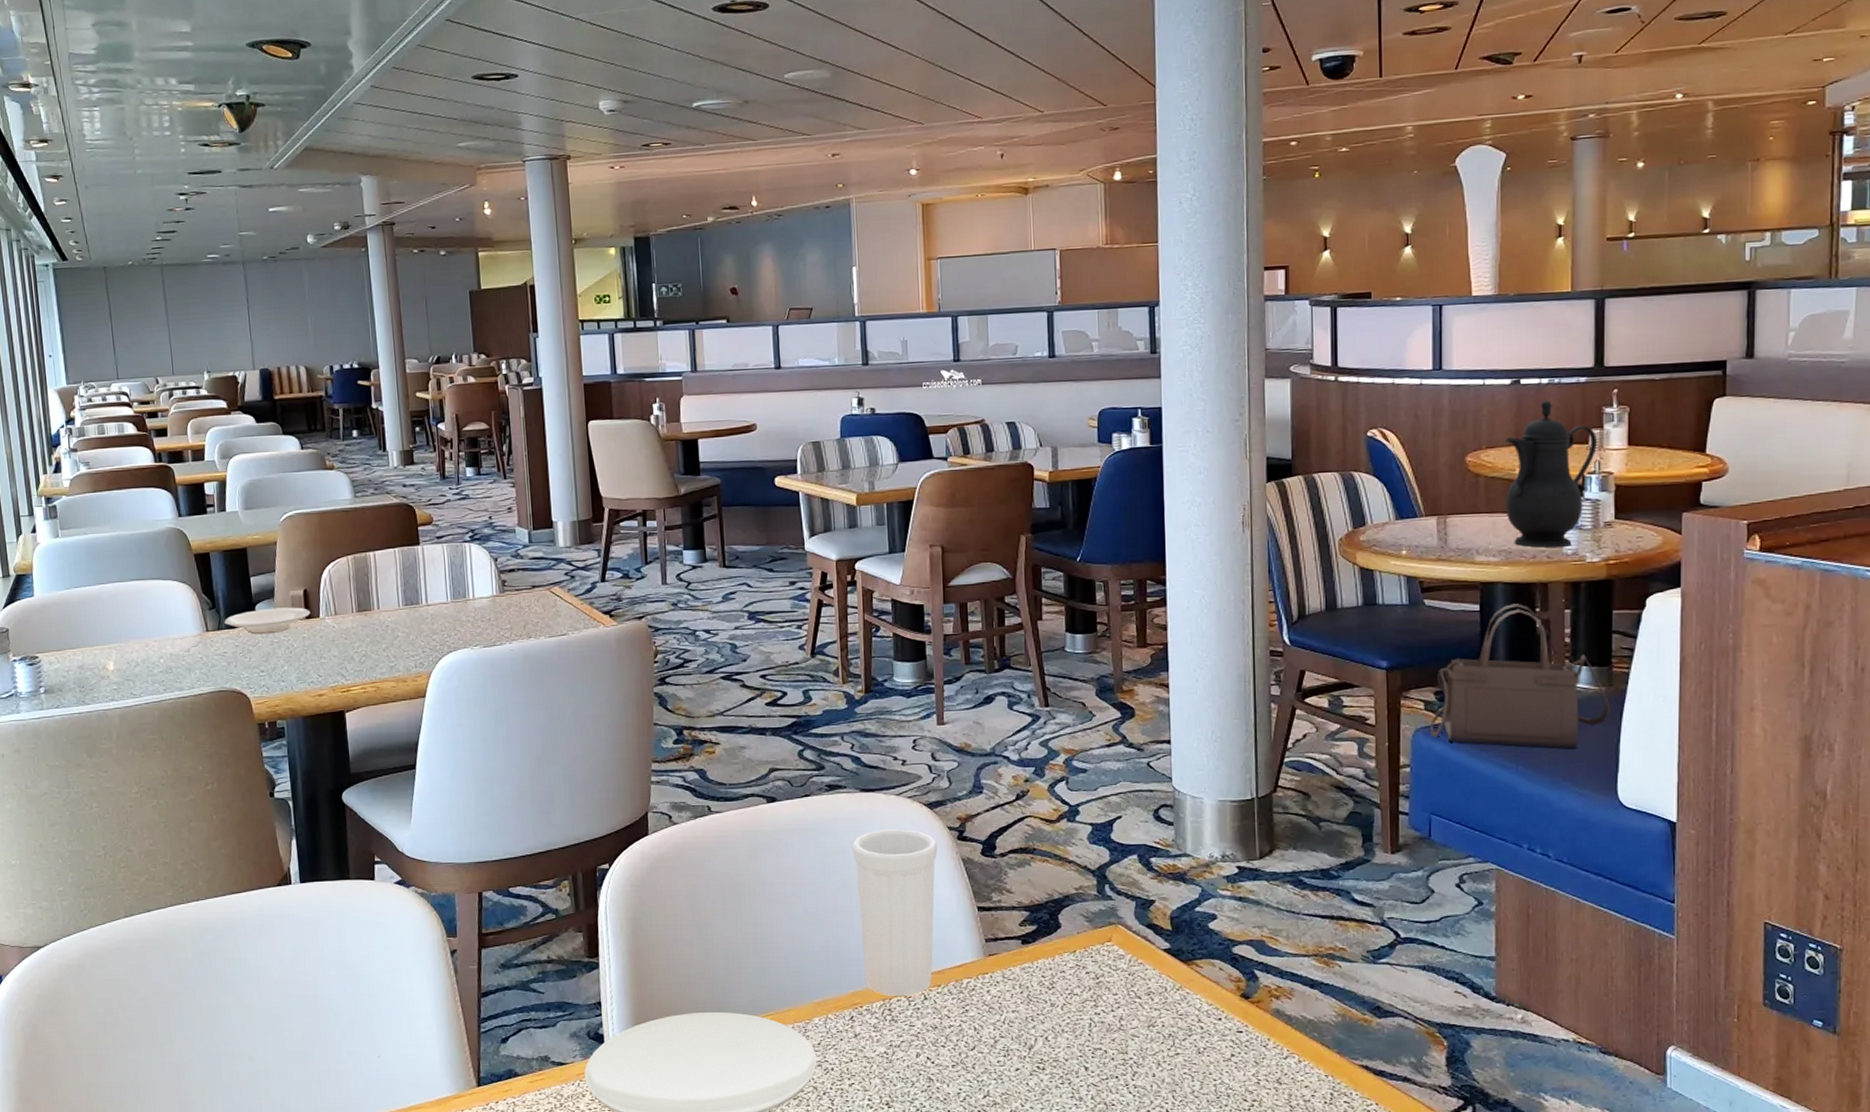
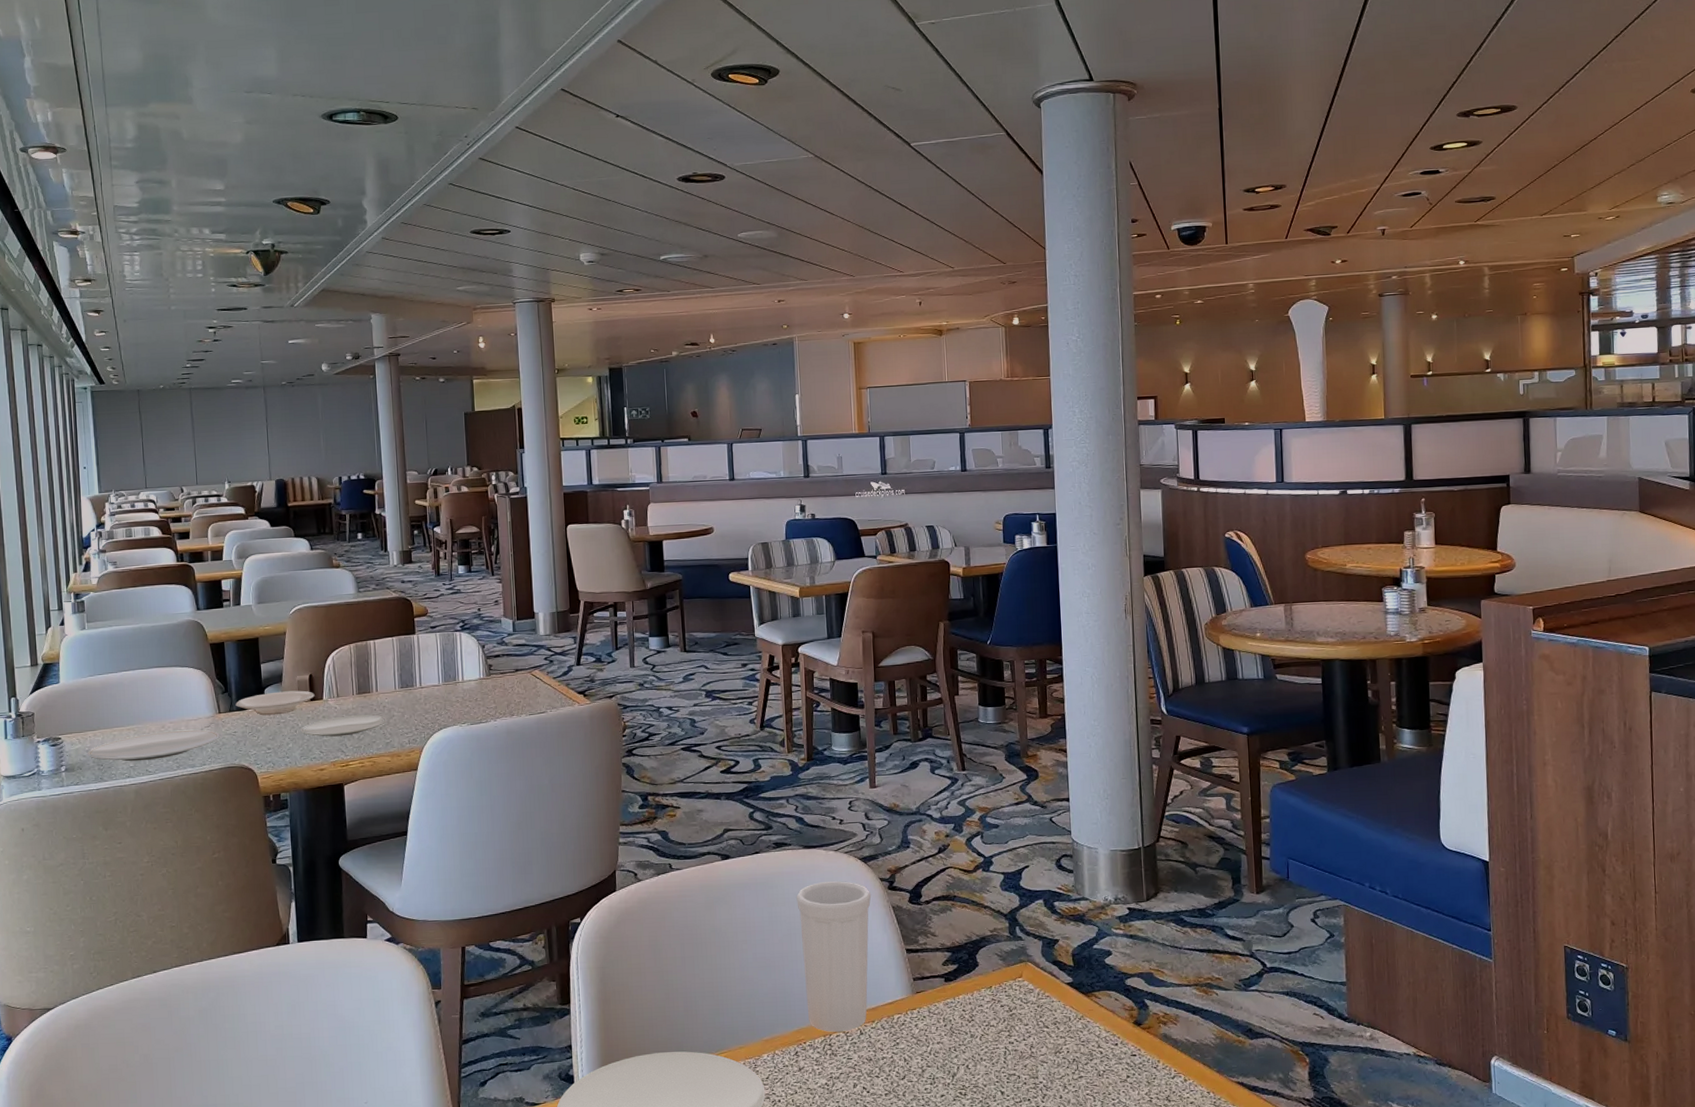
plate: none [67,649,208,684] -> present [88,729,220,762]
plate: none [296,635,390,659] -> present [300,714,386,737]
handbag: present [1429,603,1610,749] -> none [1284,677,1431,801]
coffeepot: present [1505,400,1597,548] -> none [1337,507,1410,630]

